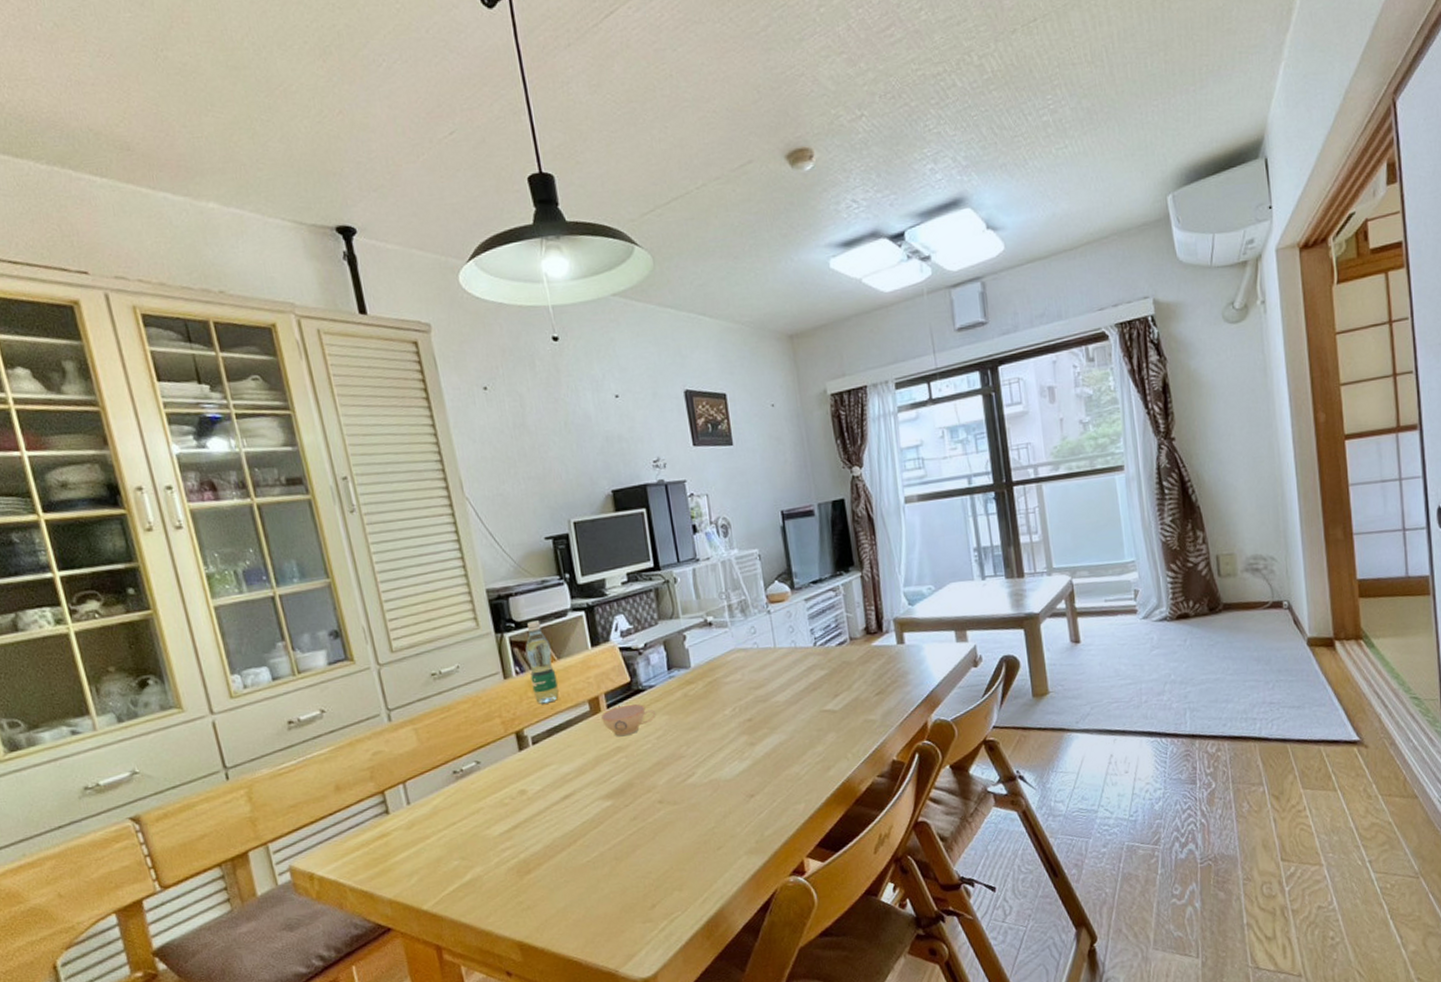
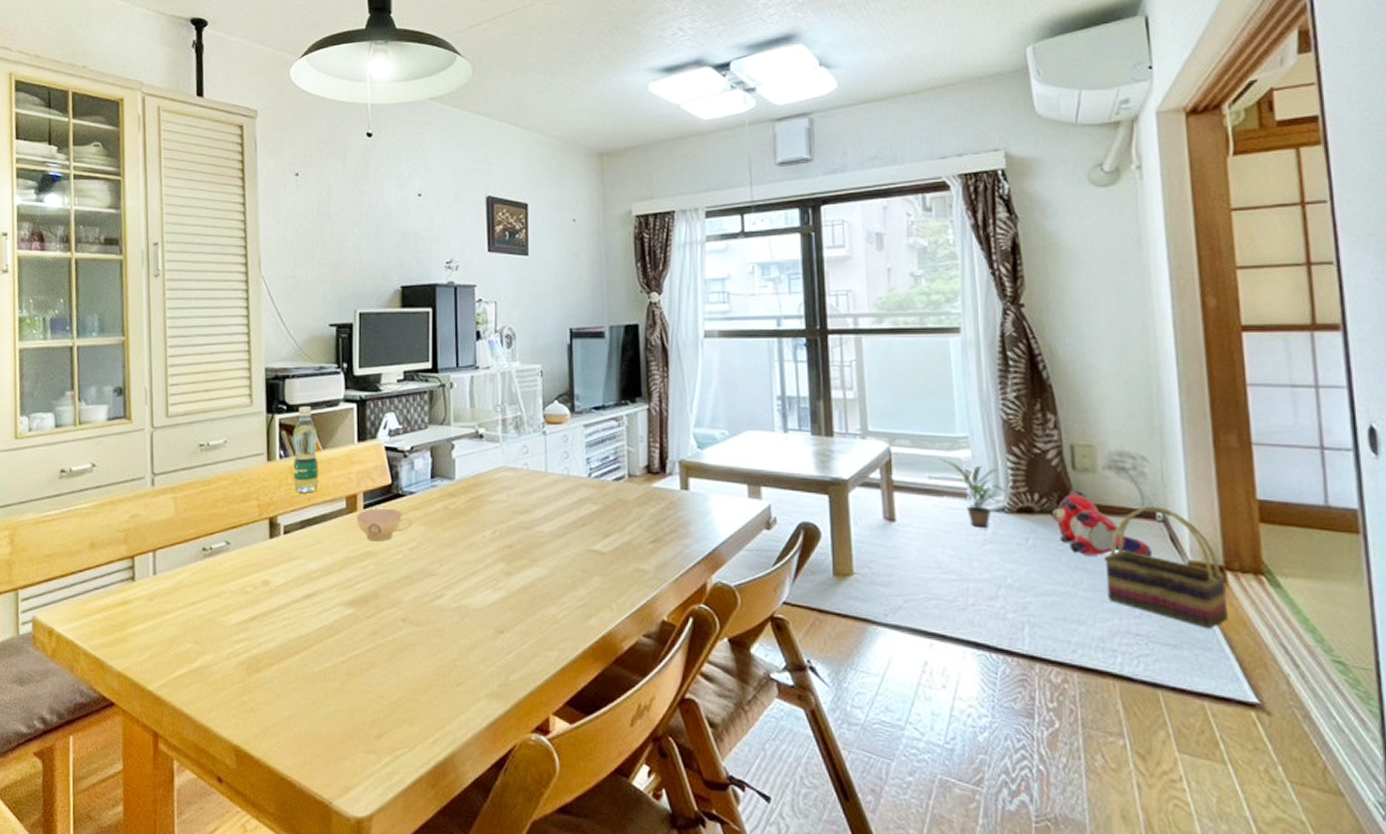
potted plant: none [1112,583,1166,637] -> present [939,459,1005,527]
stuffed animal: none [1202,593,1281,647] -> present [1050,490,1153,558]
woven basket: none [1245,597,1336,690] -> present [1104,505,1227,630]

